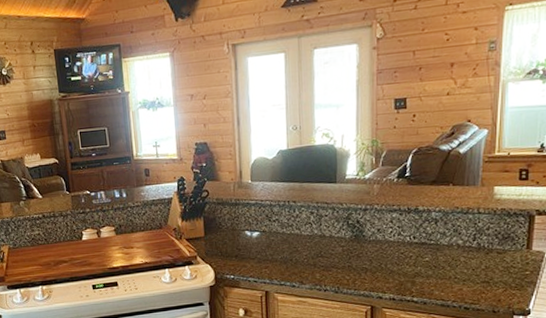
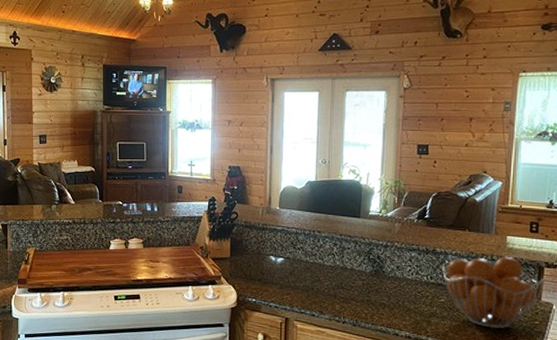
fruit basket: none [426,207,537,284] -> present [442,256,546,329]

